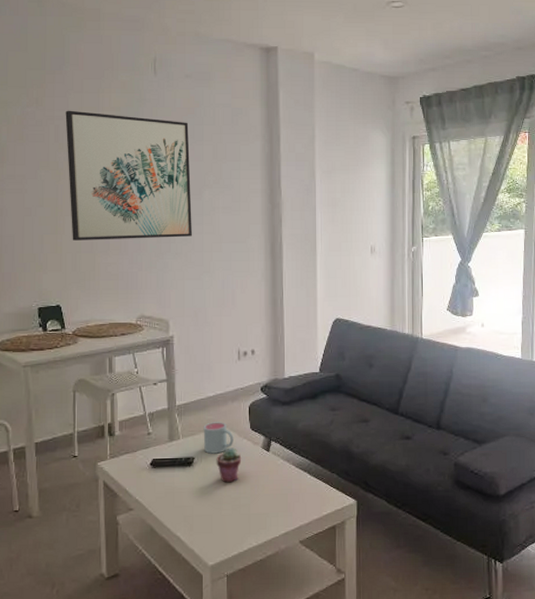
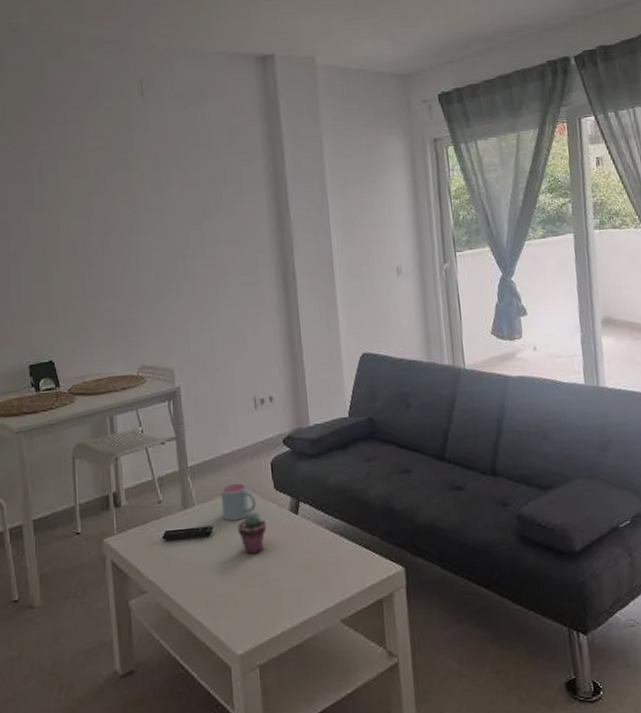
wall art: present [65,110,192,241] -> none [48,144,194,287]

